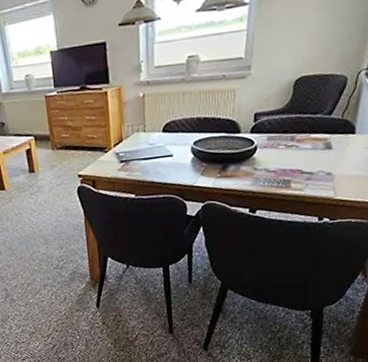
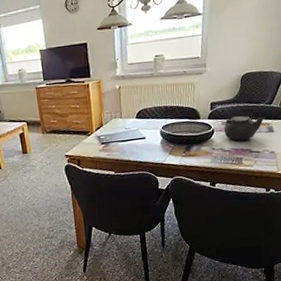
teapot: none [269,129,322,160] -> present [224,115,265,141]

